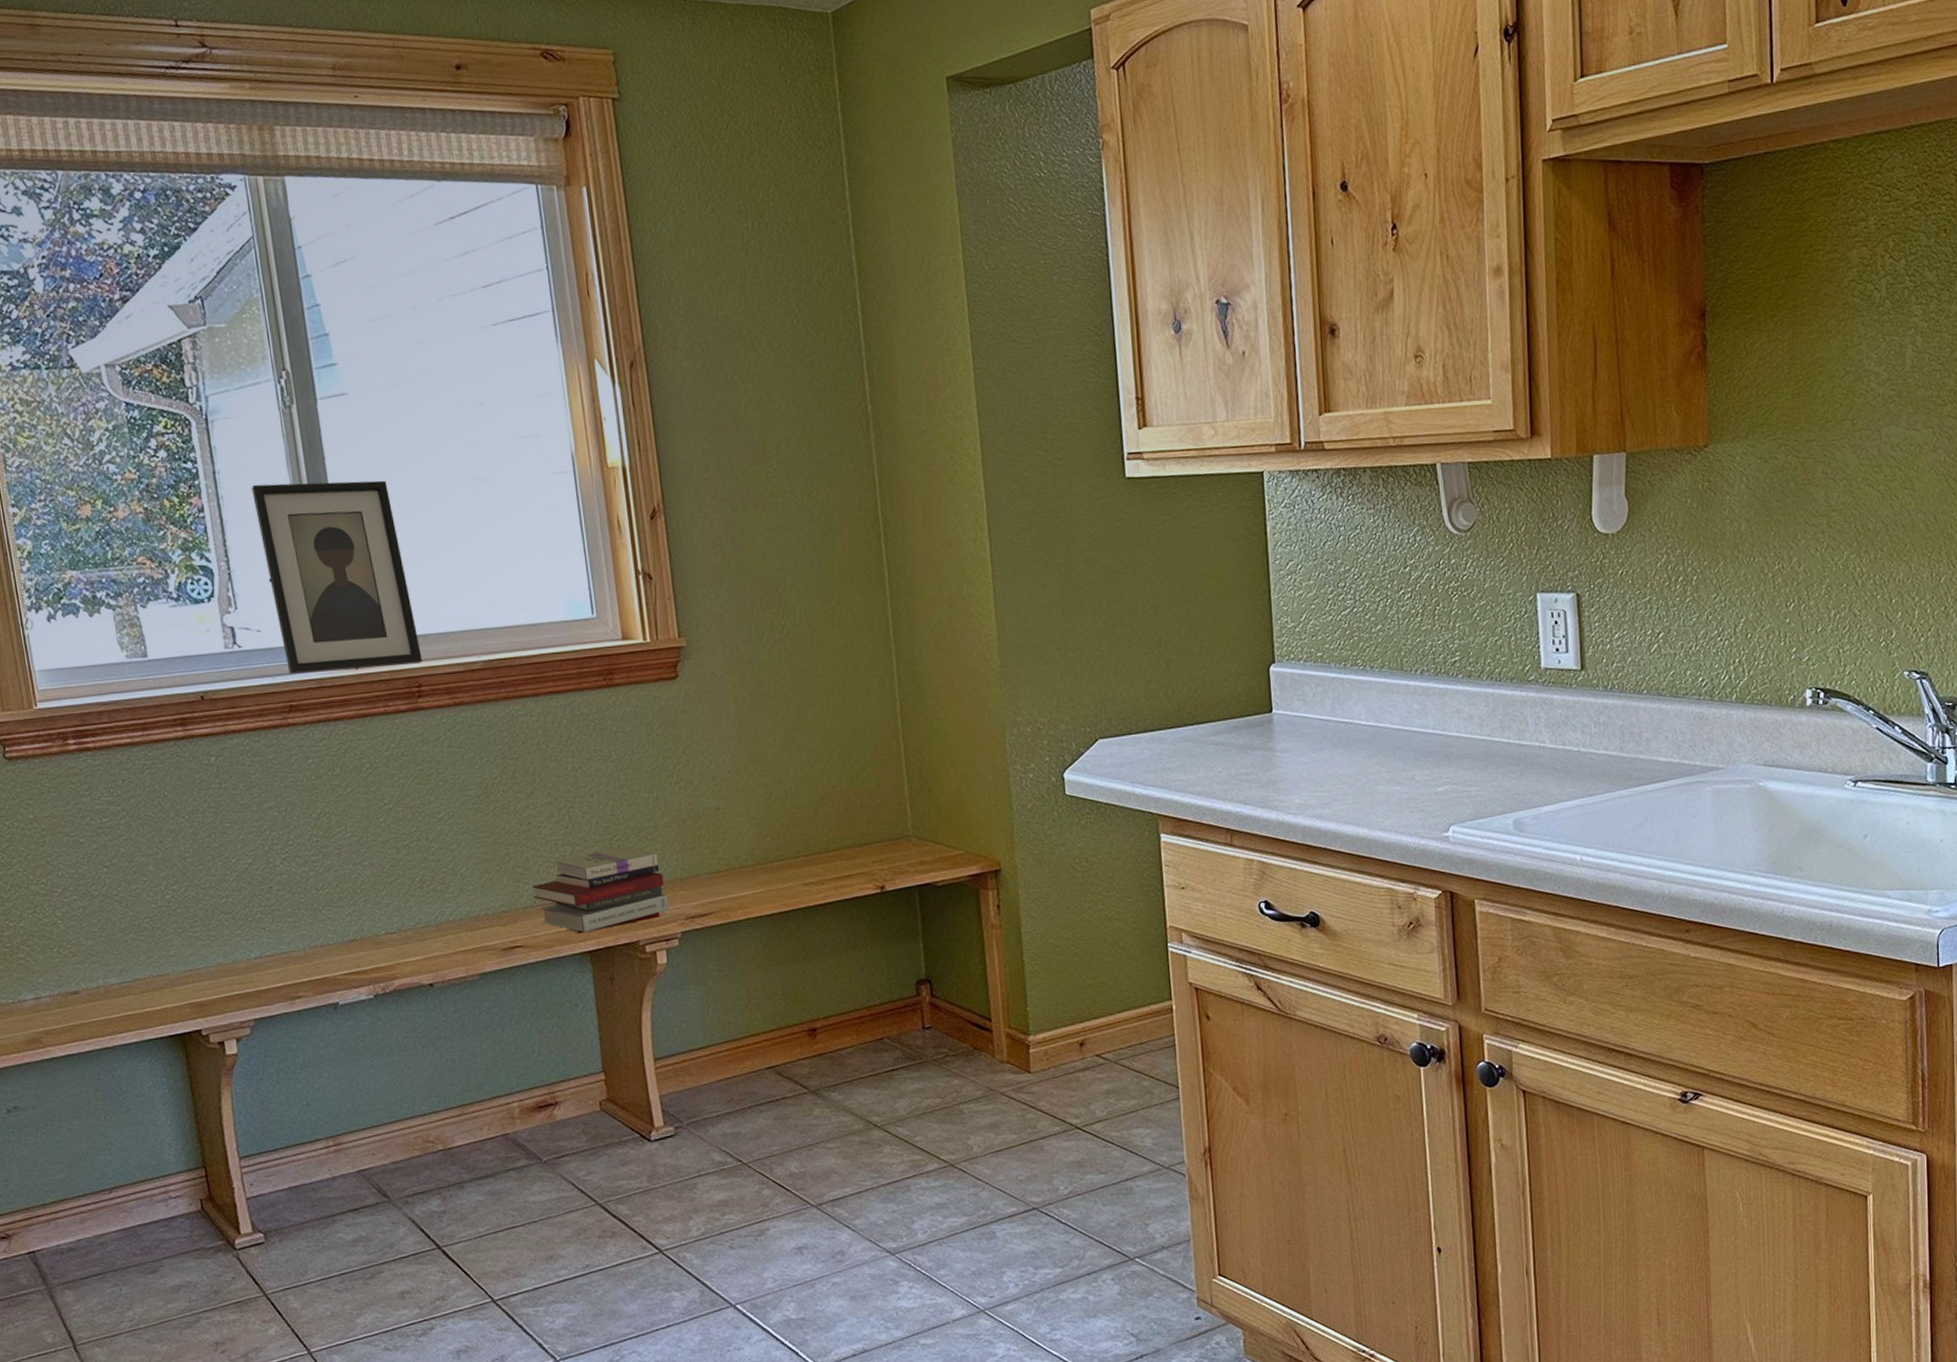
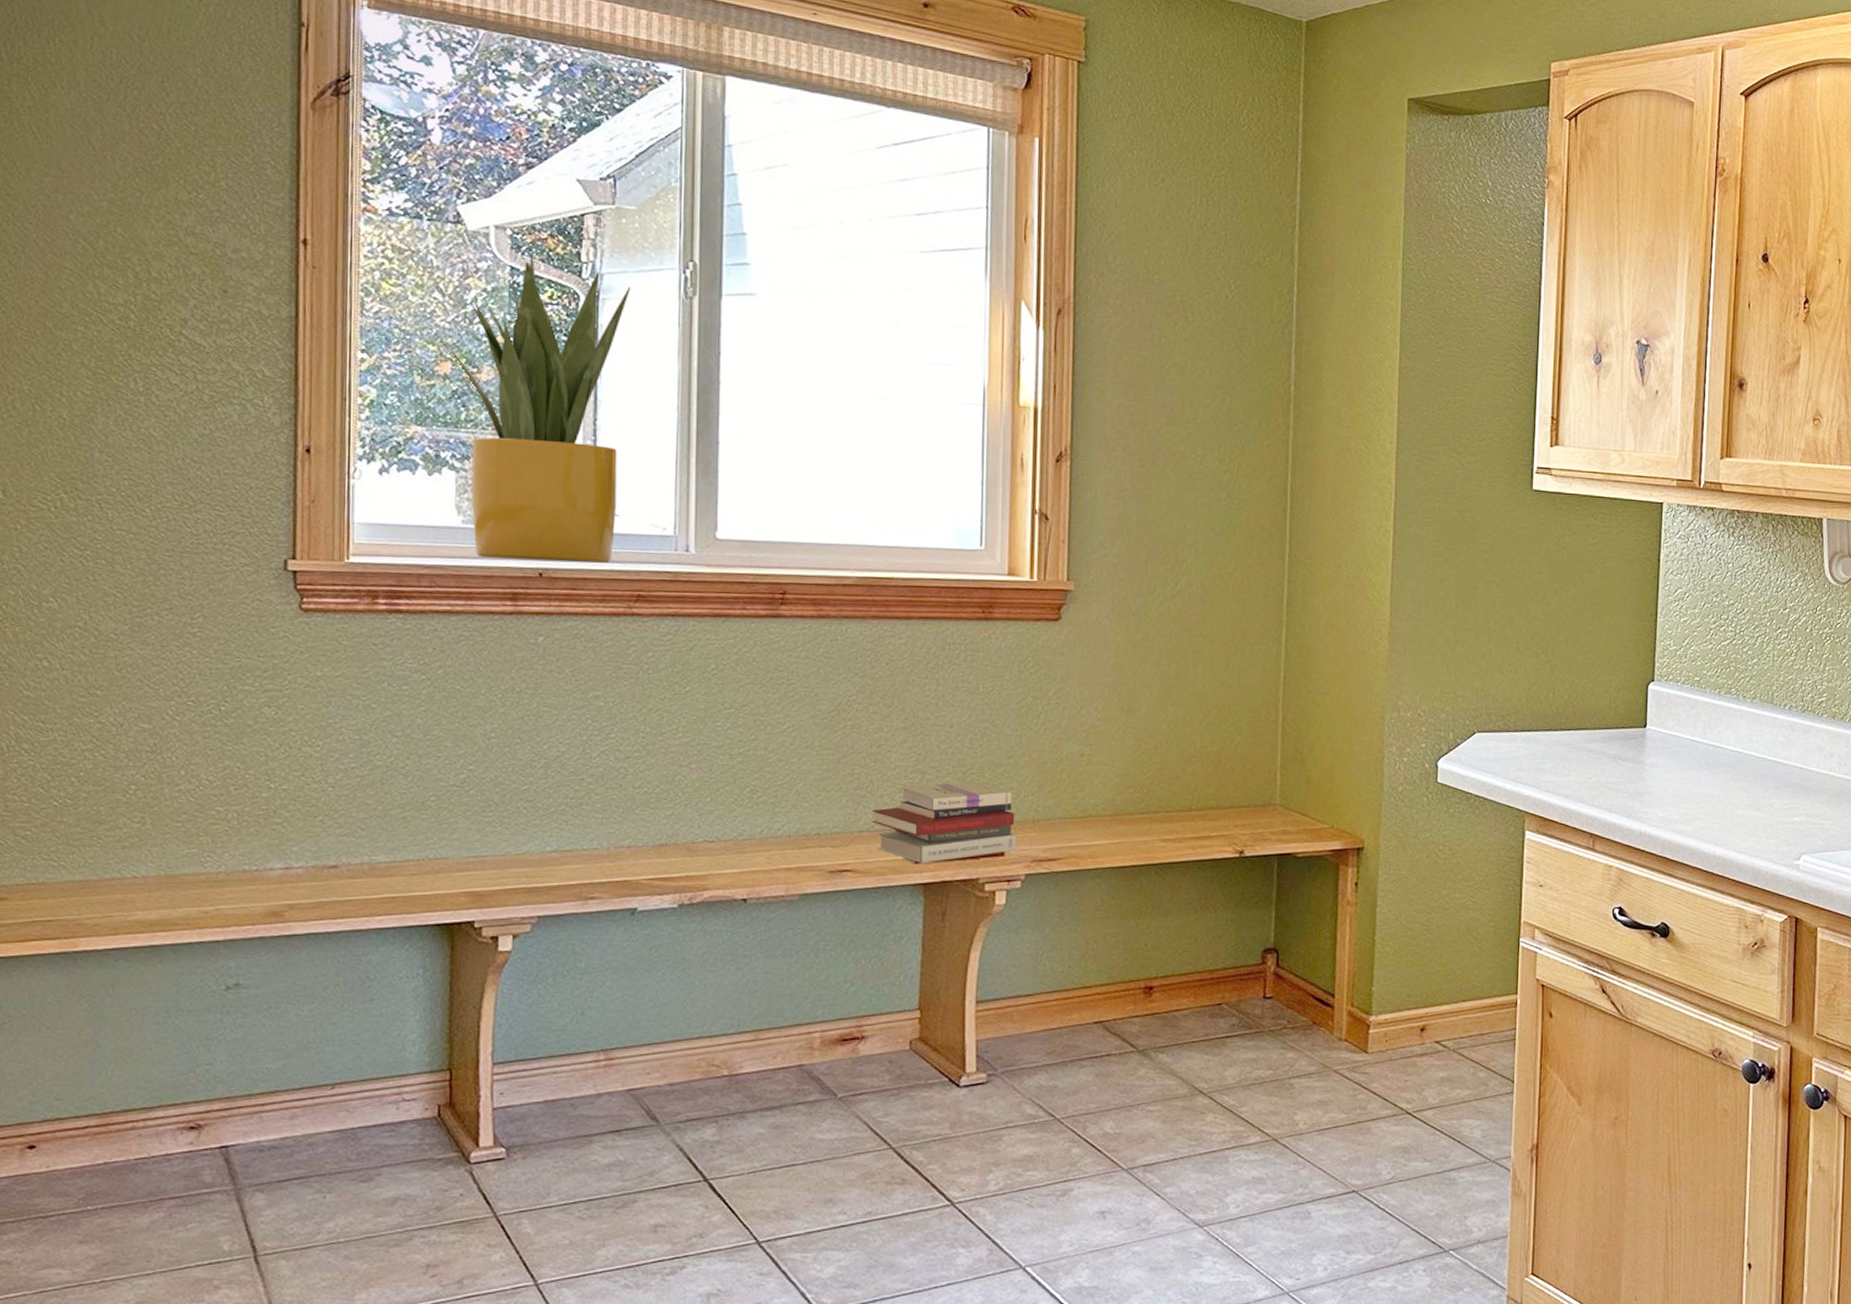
planter: none [79,386,262,689] -> present [442,253,631,564]
picture frame: present [251,480,422,674] -> none [634,368,792,570]

